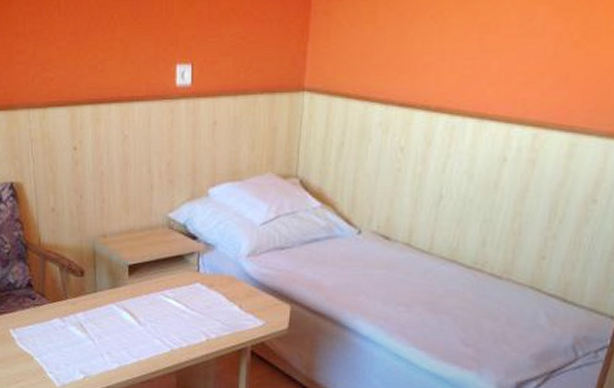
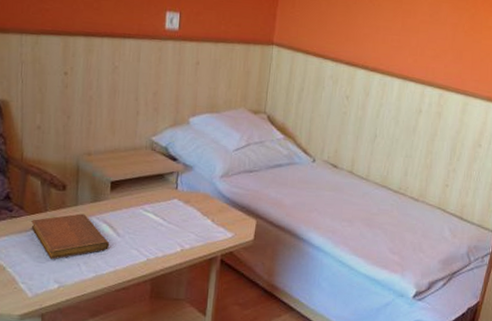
notebook: none [53,301,132,350] -> present [31,213,110,260]

